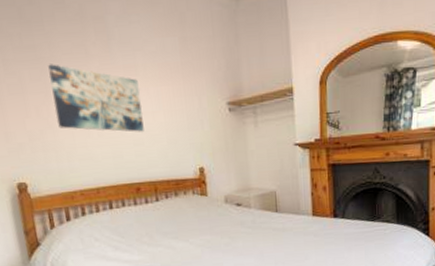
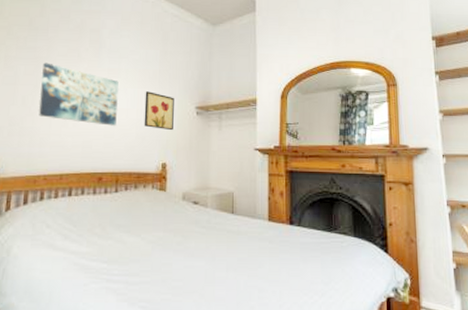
wall art: none [169,89,206,132] -> present [144,91,174,131]

